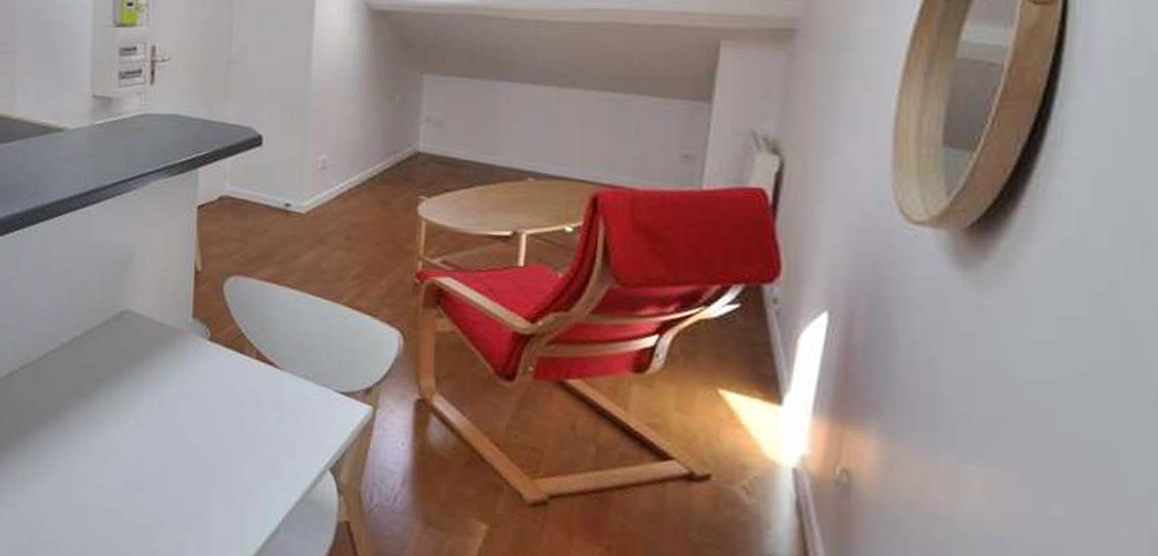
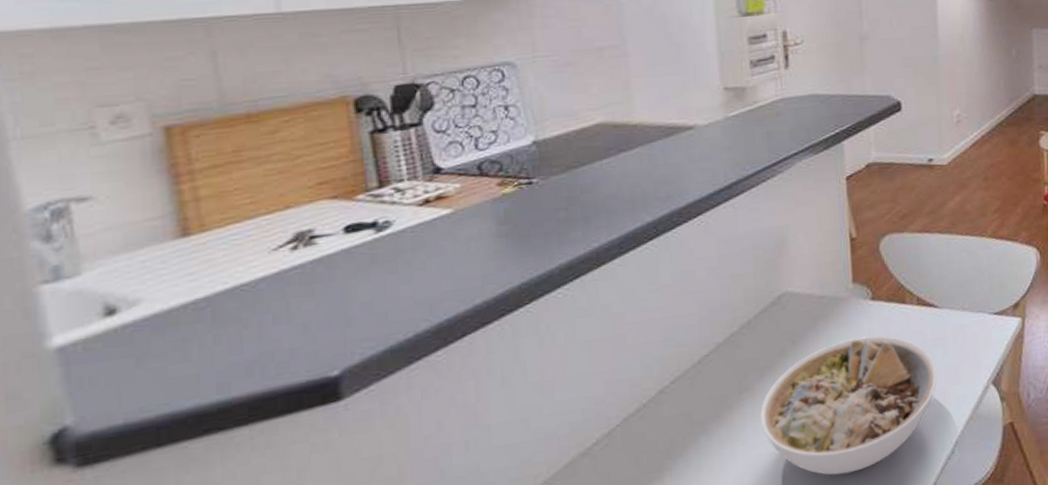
bowl: none [92,375,269,514] -> present [760,335,937,475]

